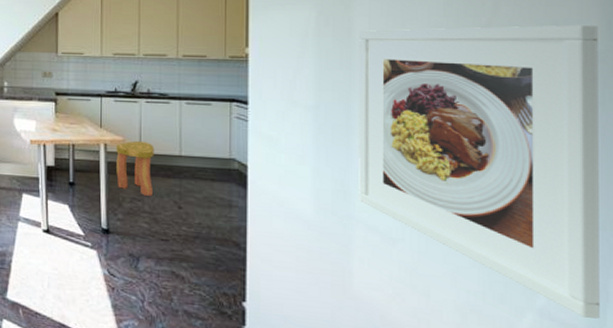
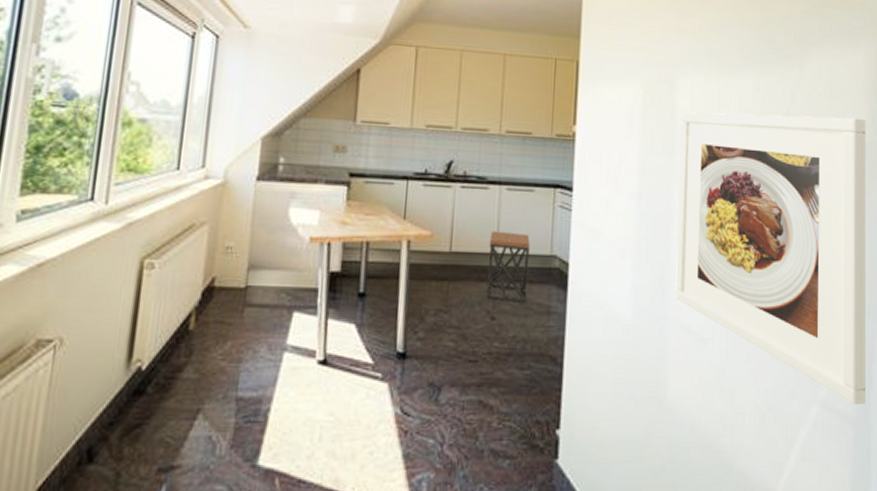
stool: present [115,140,154,196] -> none [420,235,468,306]
stool: none [173,137,210,198] -> present [486,231,530,304]

